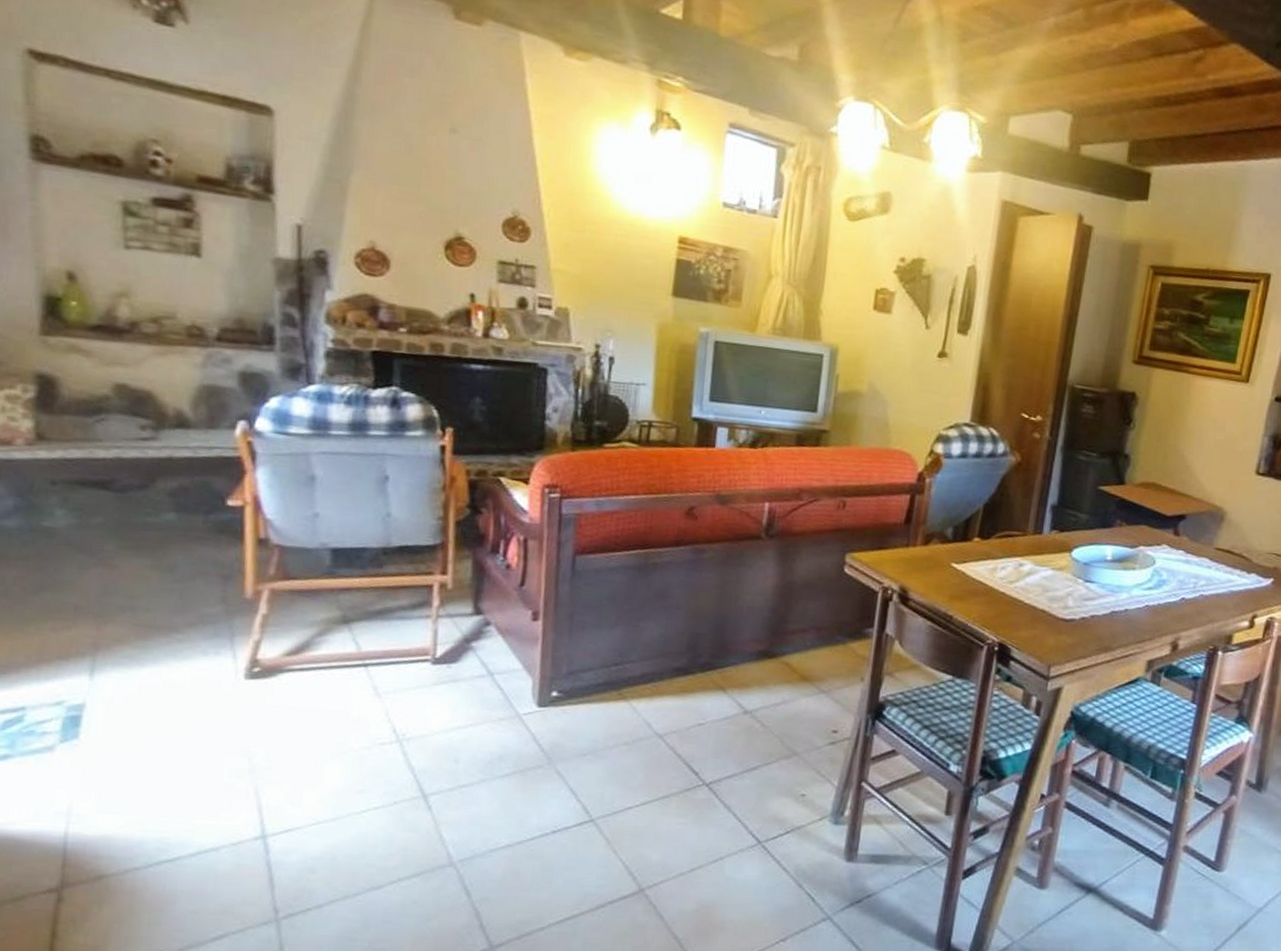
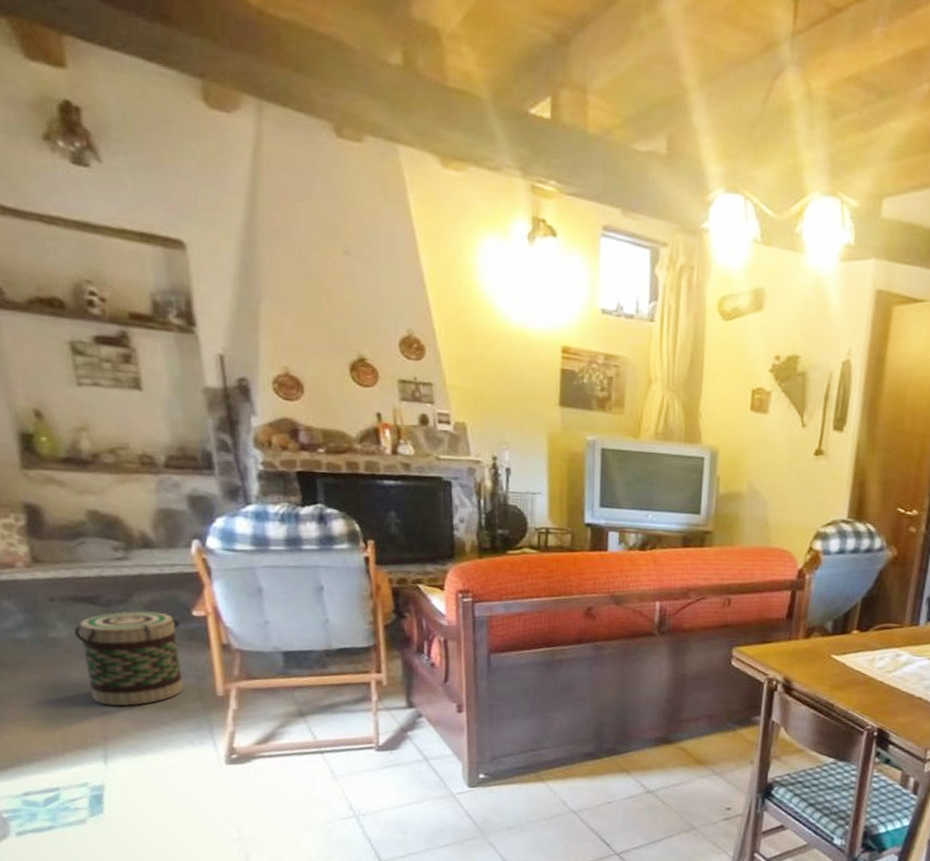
basket: none [76,498,209,610] -> present [74,610,184,707]

